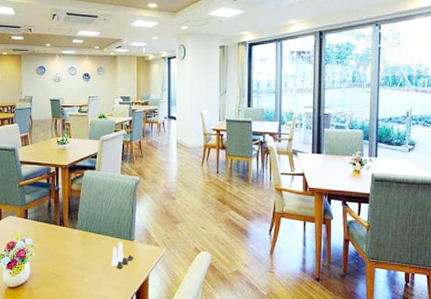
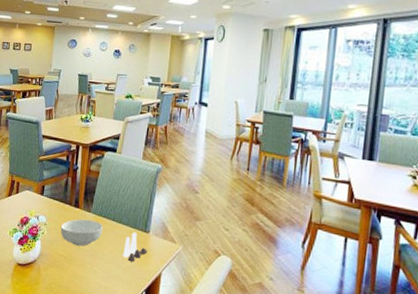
cereal bowl: none [48,236,90,262] -> present [60,219,103,247]

